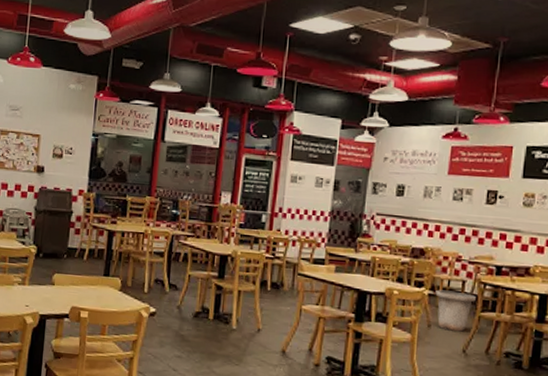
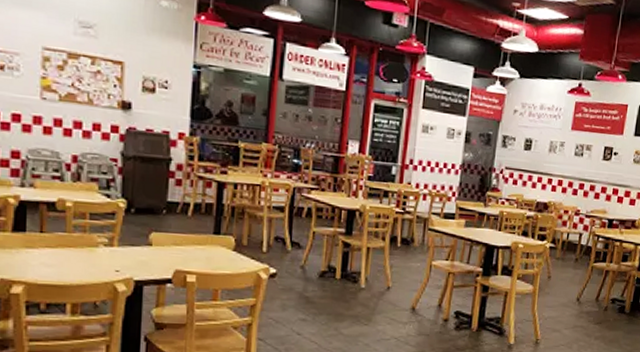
trash can: present [435,289,476,332] -> none [555,242,590,282]

